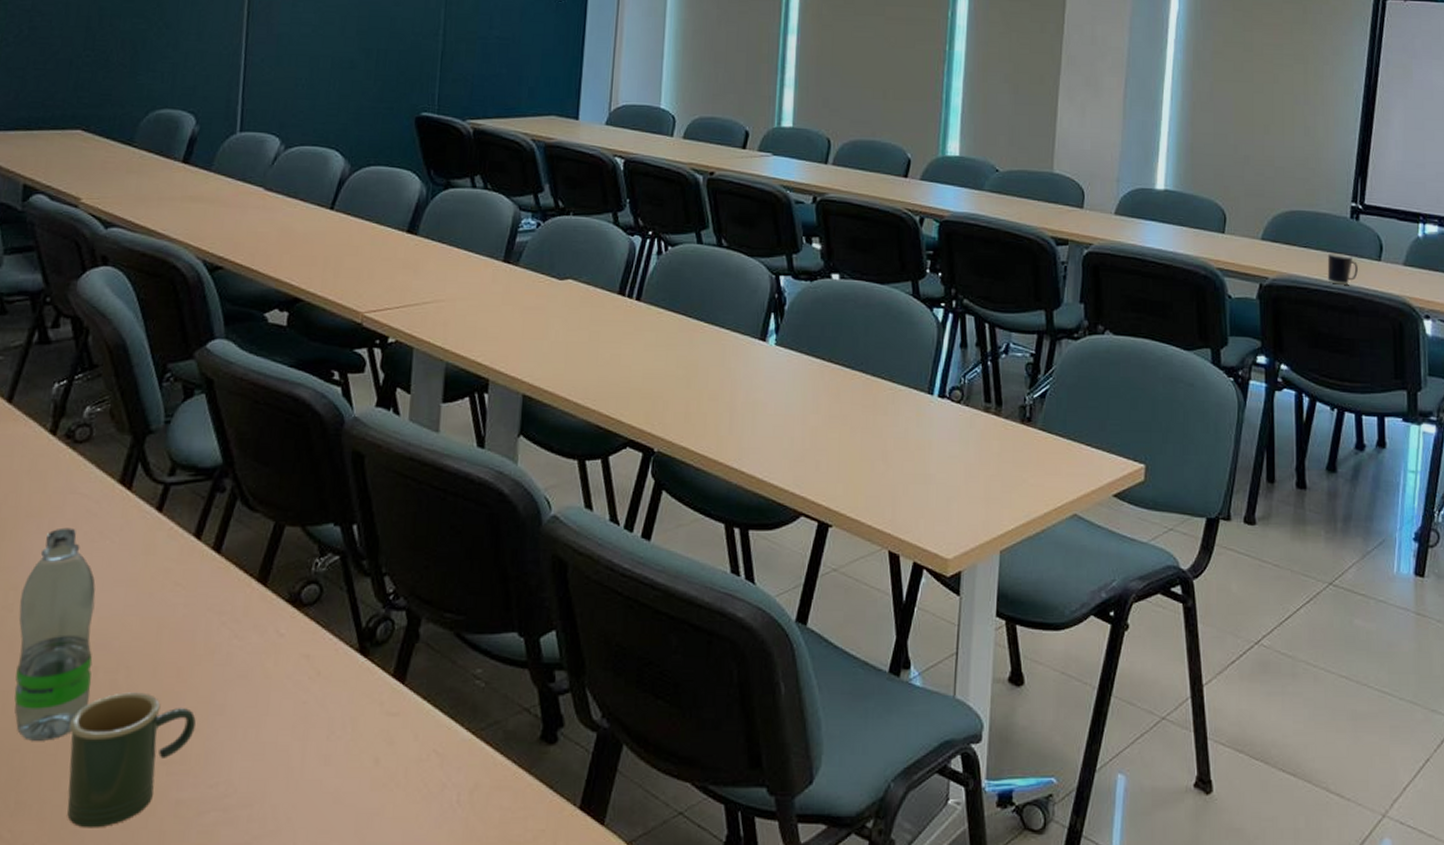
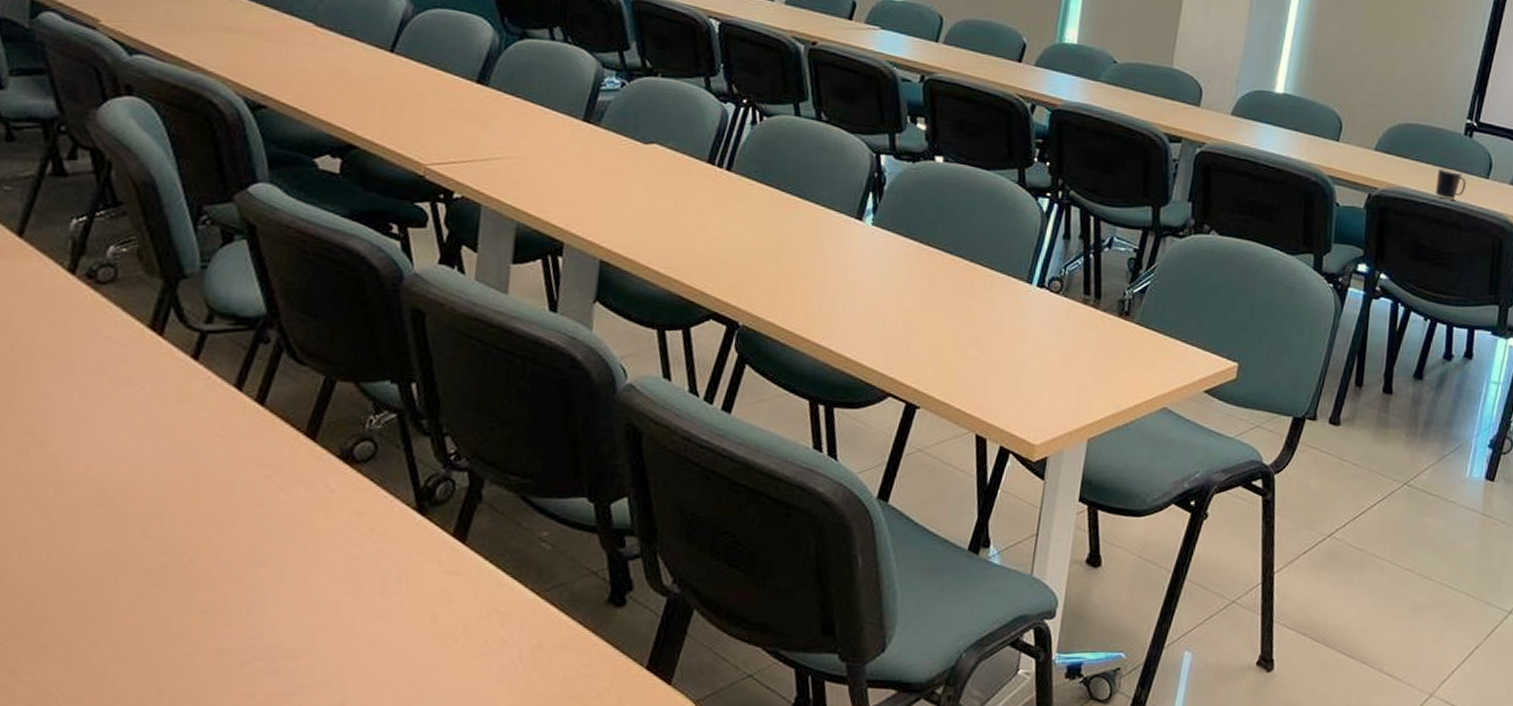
bottle: present [14,527,96,741] -> none [33,371,124,587]
mug: present [67,692,196,828] -> none [95,541,237,675]

